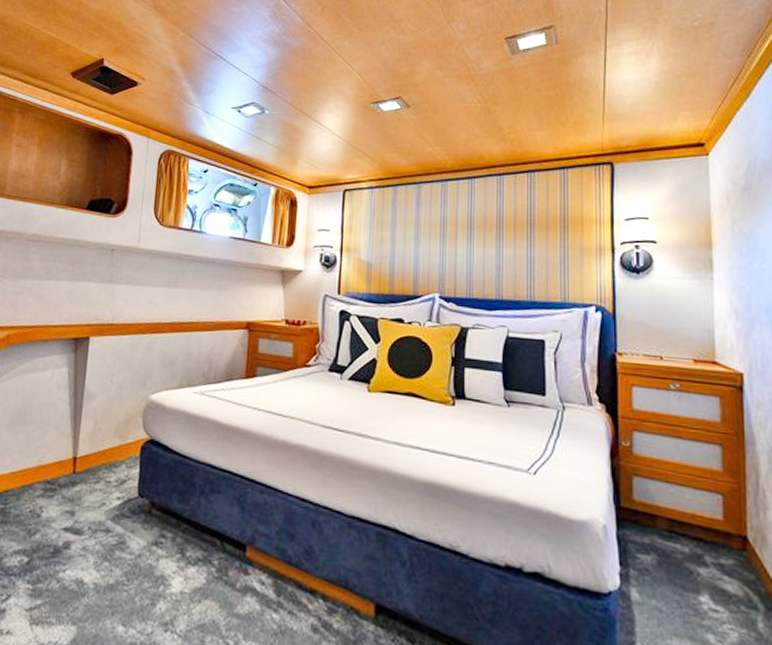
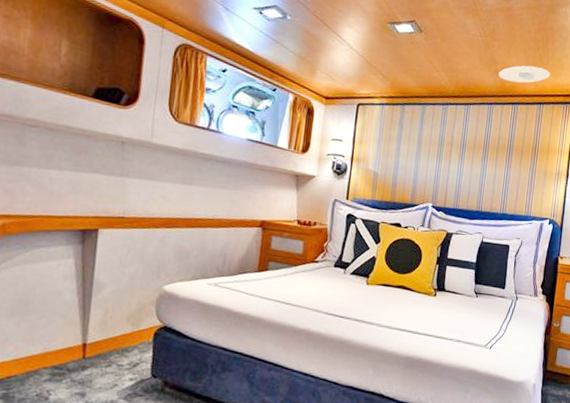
recessed light: none [506,127,572,148] -> present [498,65,550,83]

